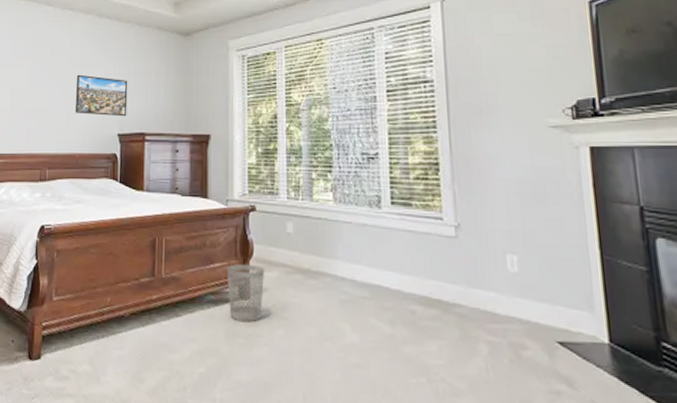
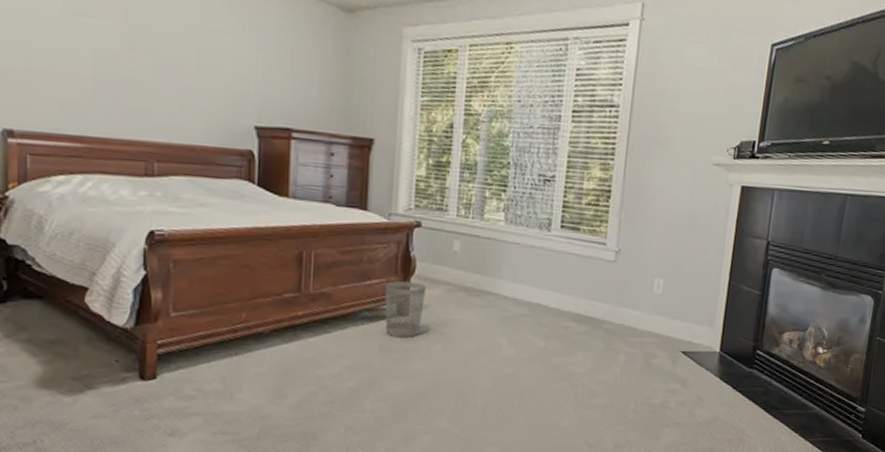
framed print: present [74,74,128,117] -> none [193,41,269,106]

